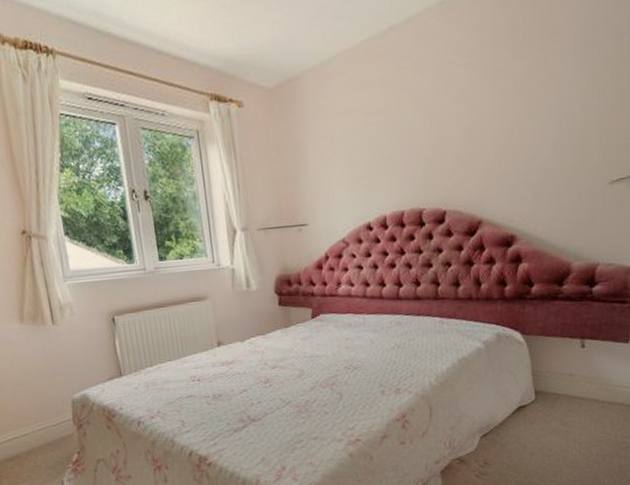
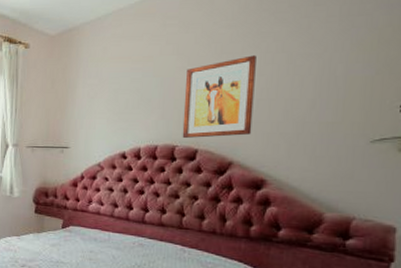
wall art: none [426,98,498,199] -> present [182,55,256,138]

